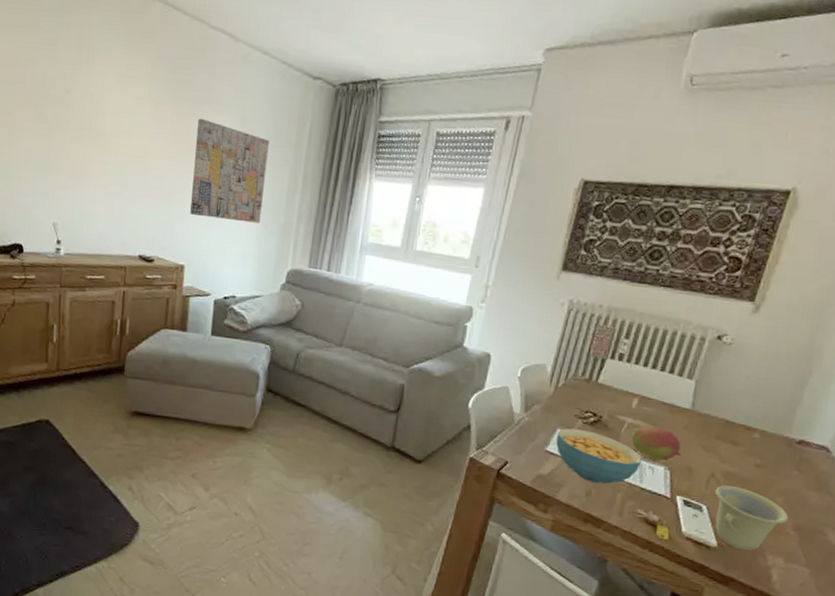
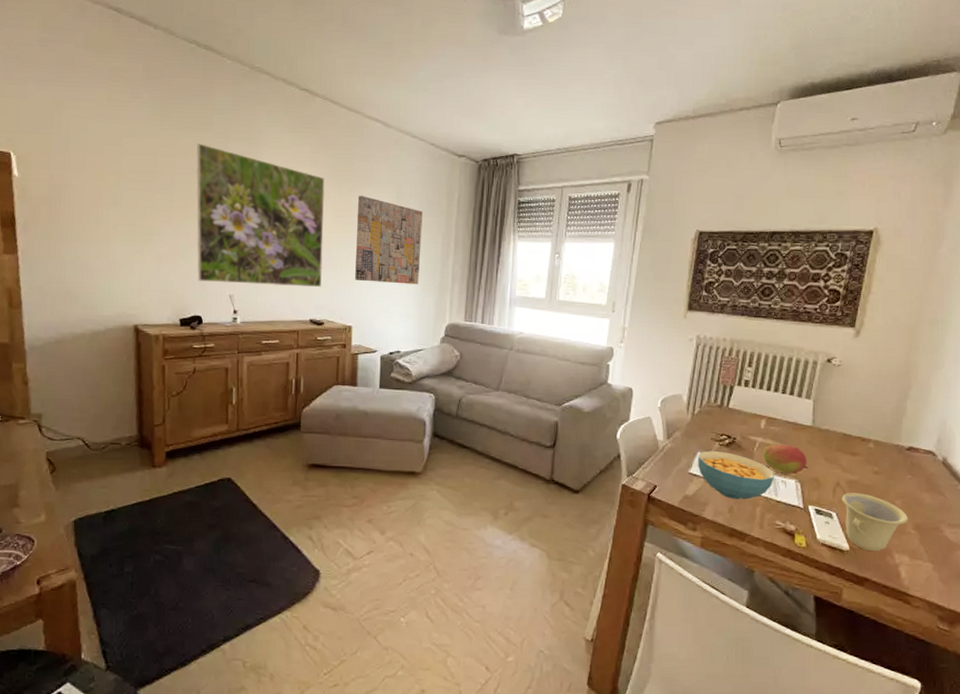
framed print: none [19,50,162,221] -> present [196,143,325,288]

